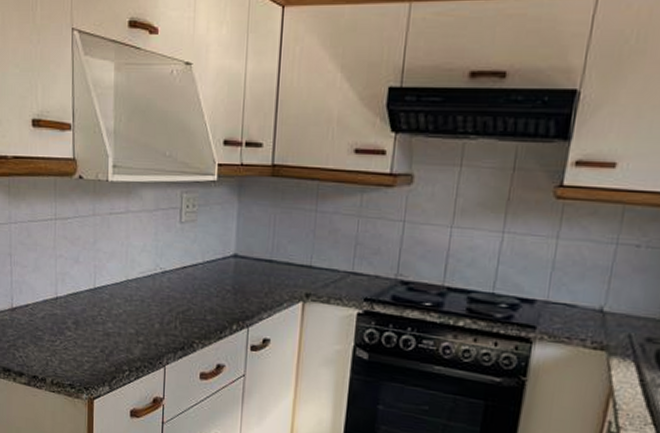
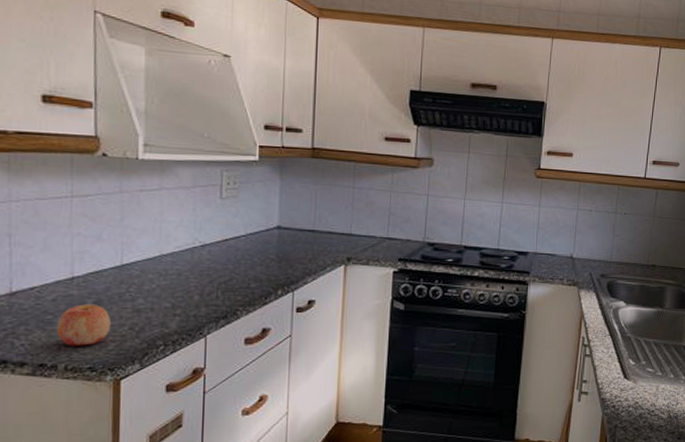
apple: none [46,323,86,363] -> present [57,304,110,346]

